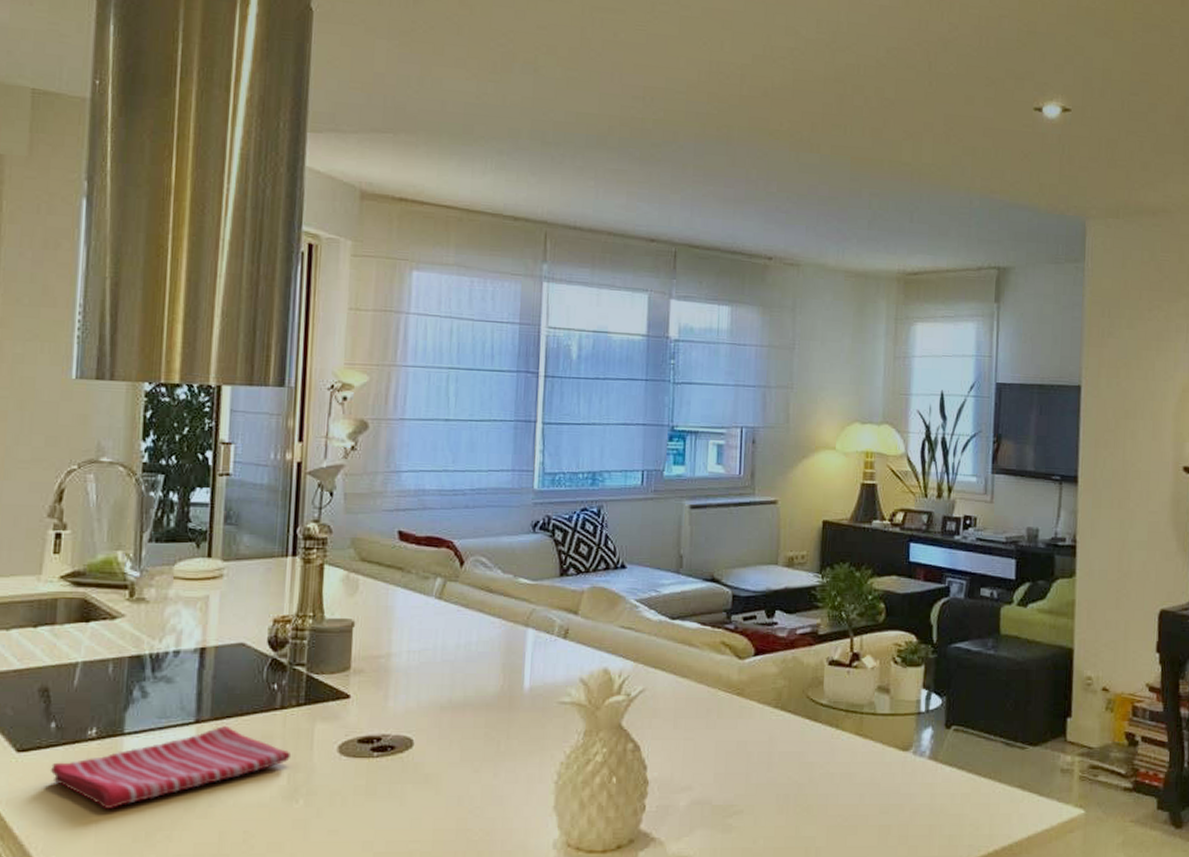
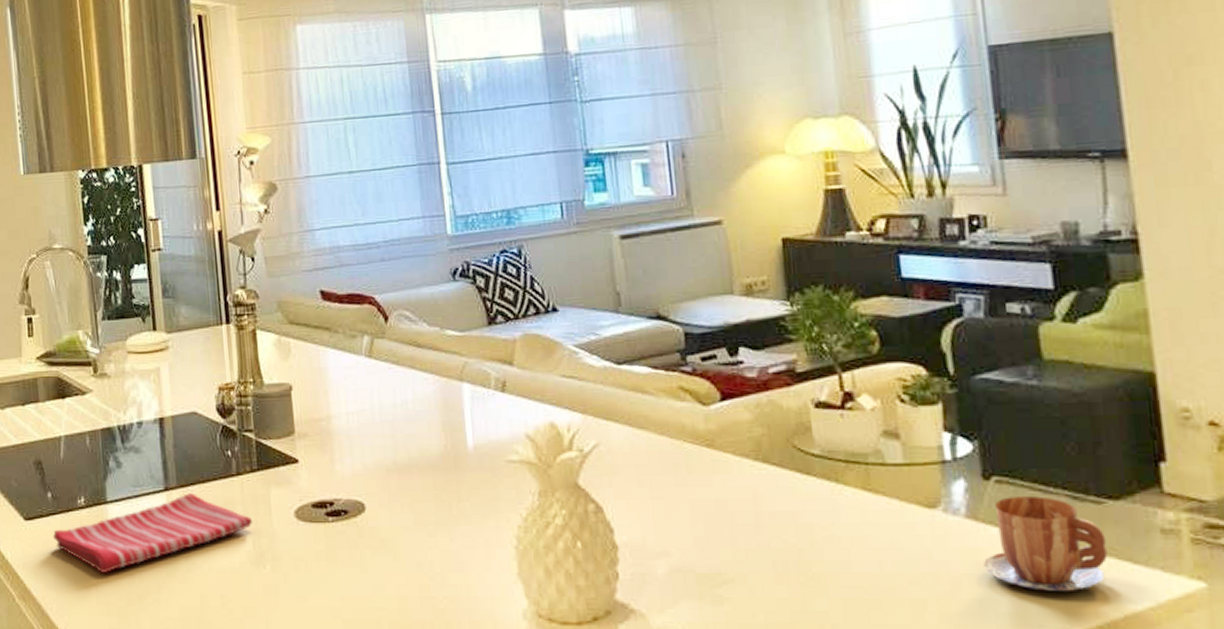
mug: none [935,742,1024,817] -> present [982,496,1107,591]

